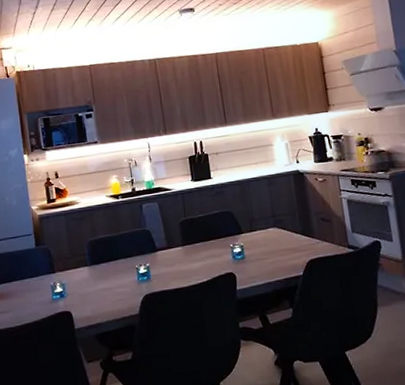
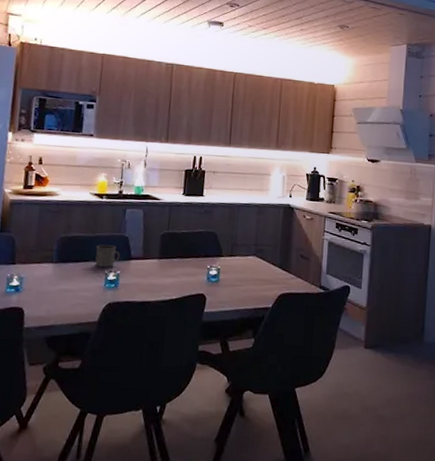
mug: none [123,241,146,263] -> present [95,245,120,267]

